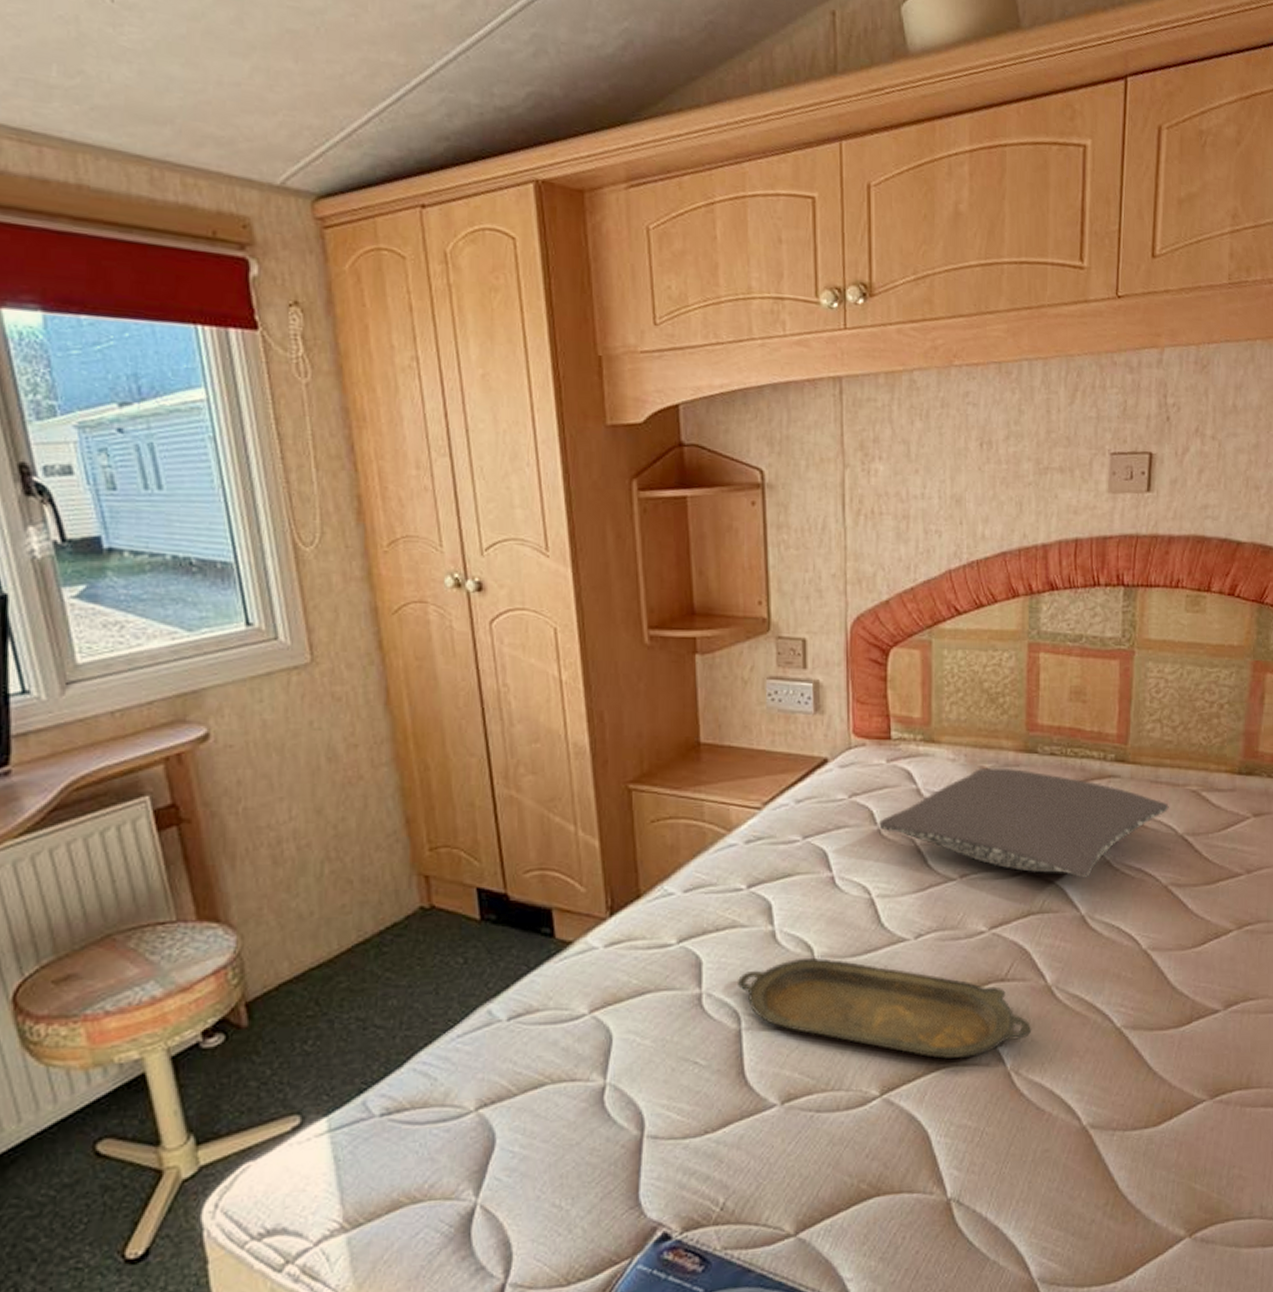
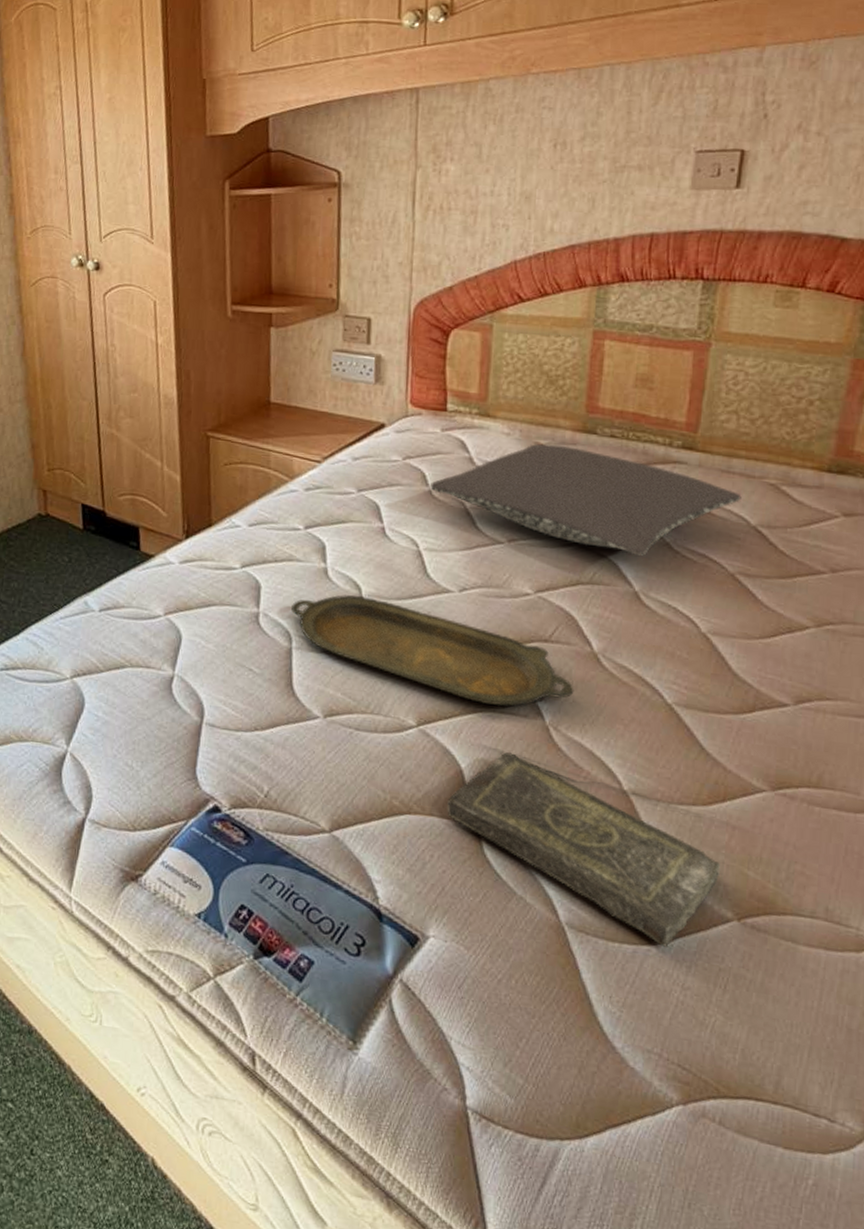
book: none [916,1106,1173,1281] -> present [447,751,721,947]

